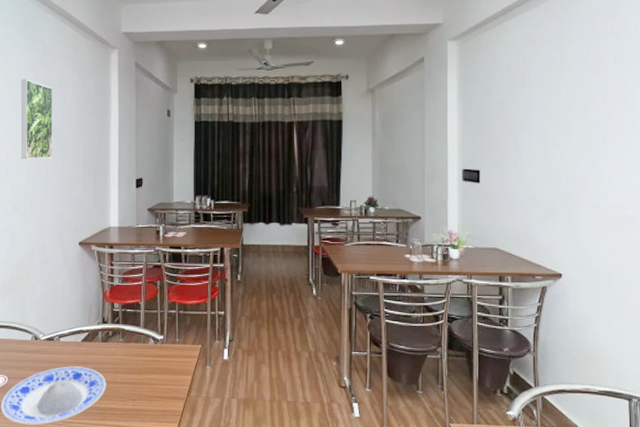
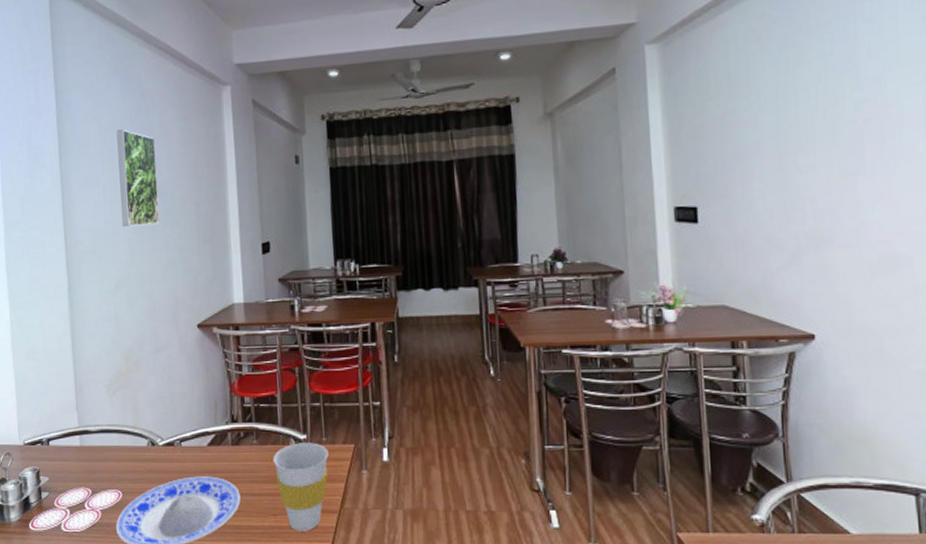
cup: none [134,342,180,414] -> present [273,442,329,531]

